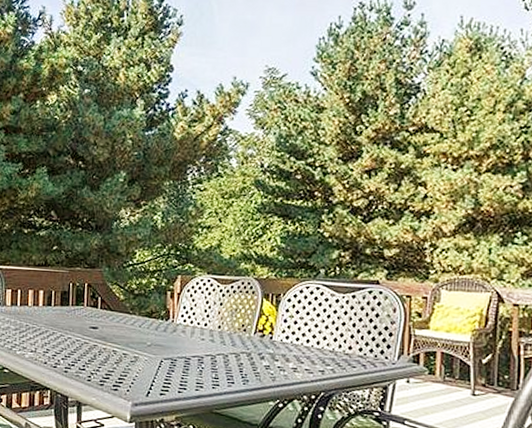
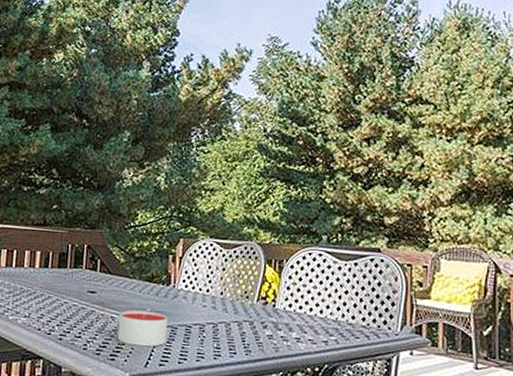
candle: none [119,344,167,378] -> present [117,310,168,347]

